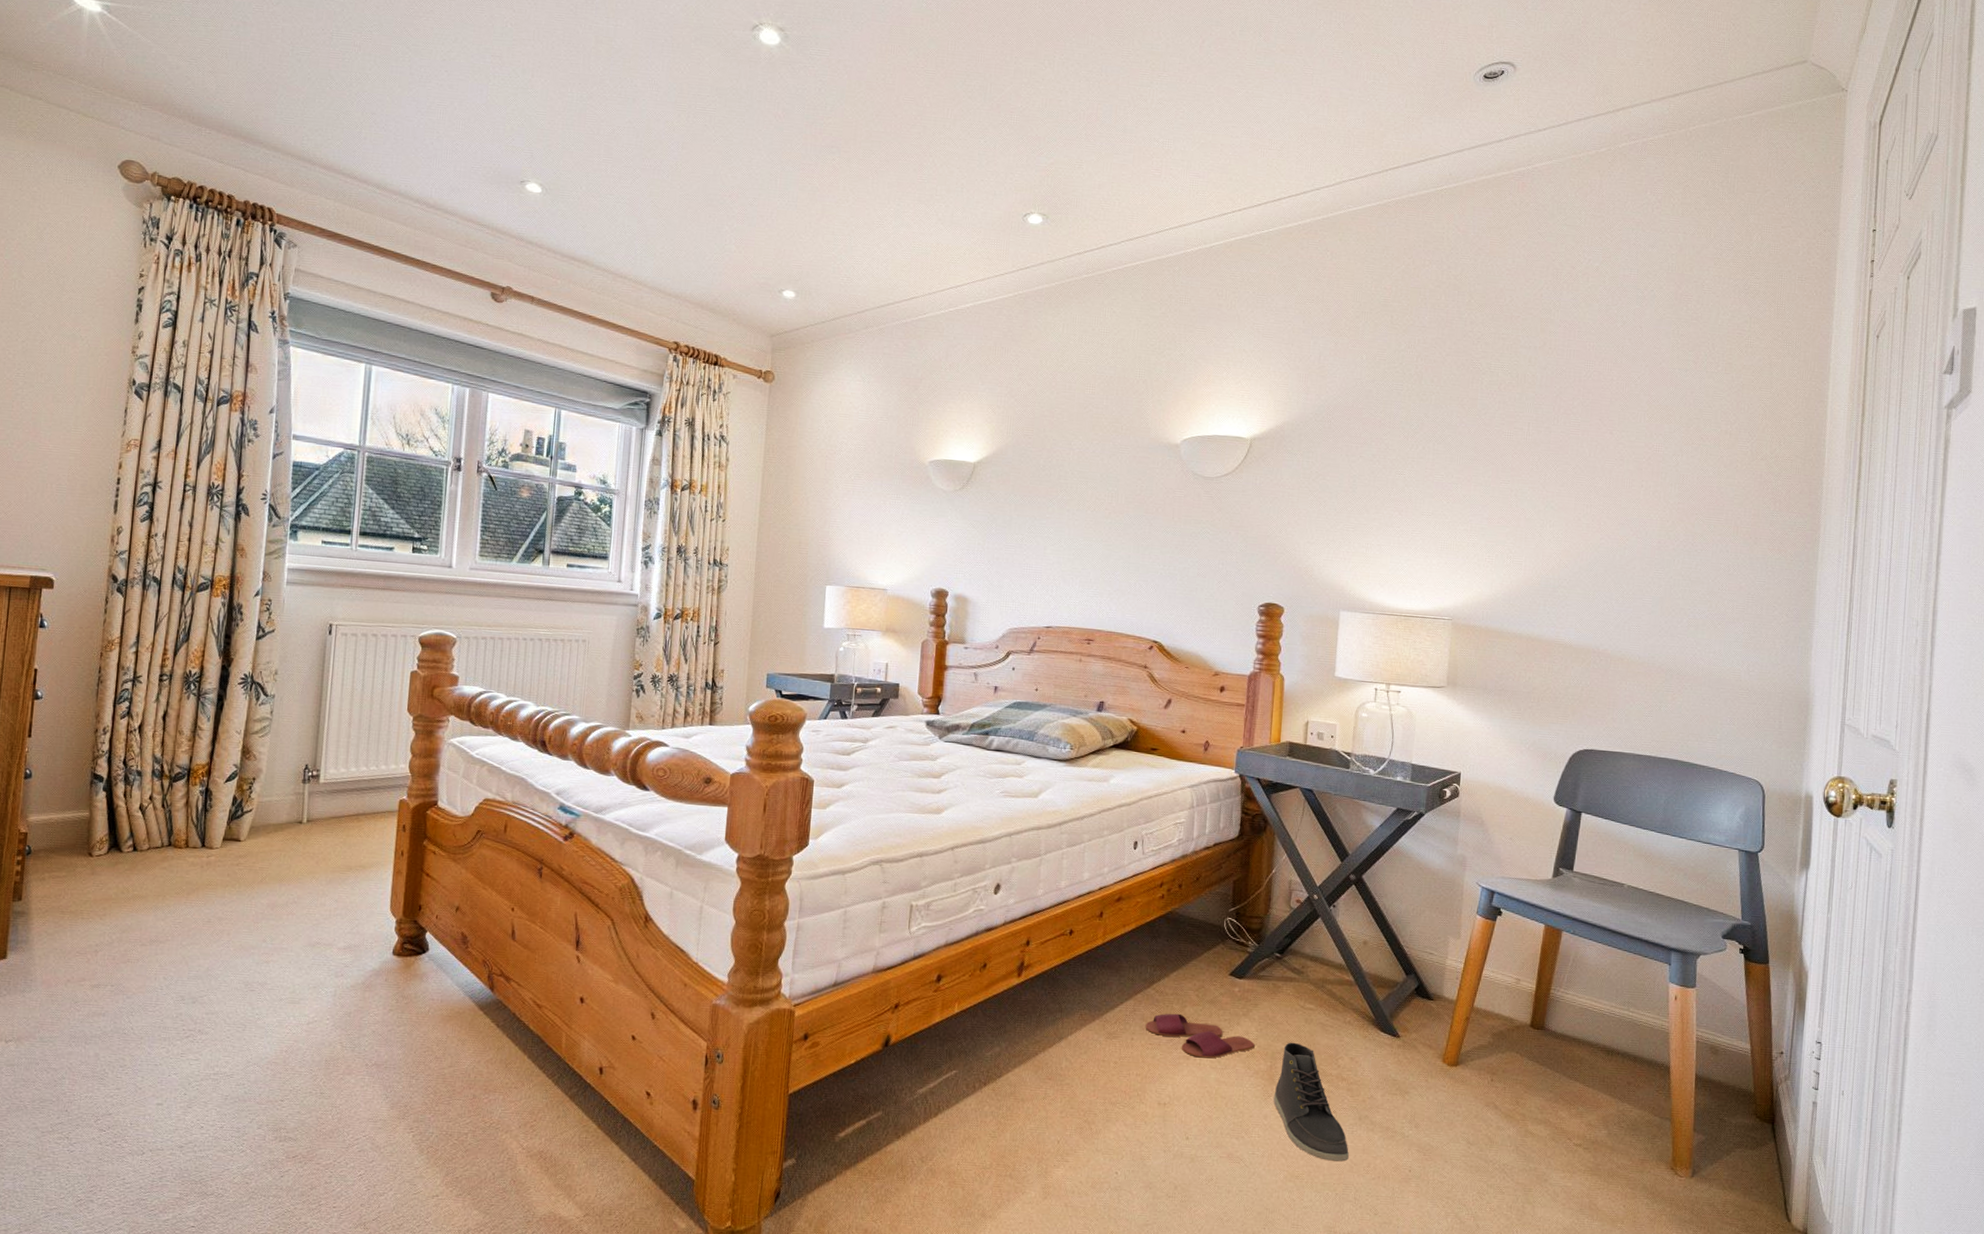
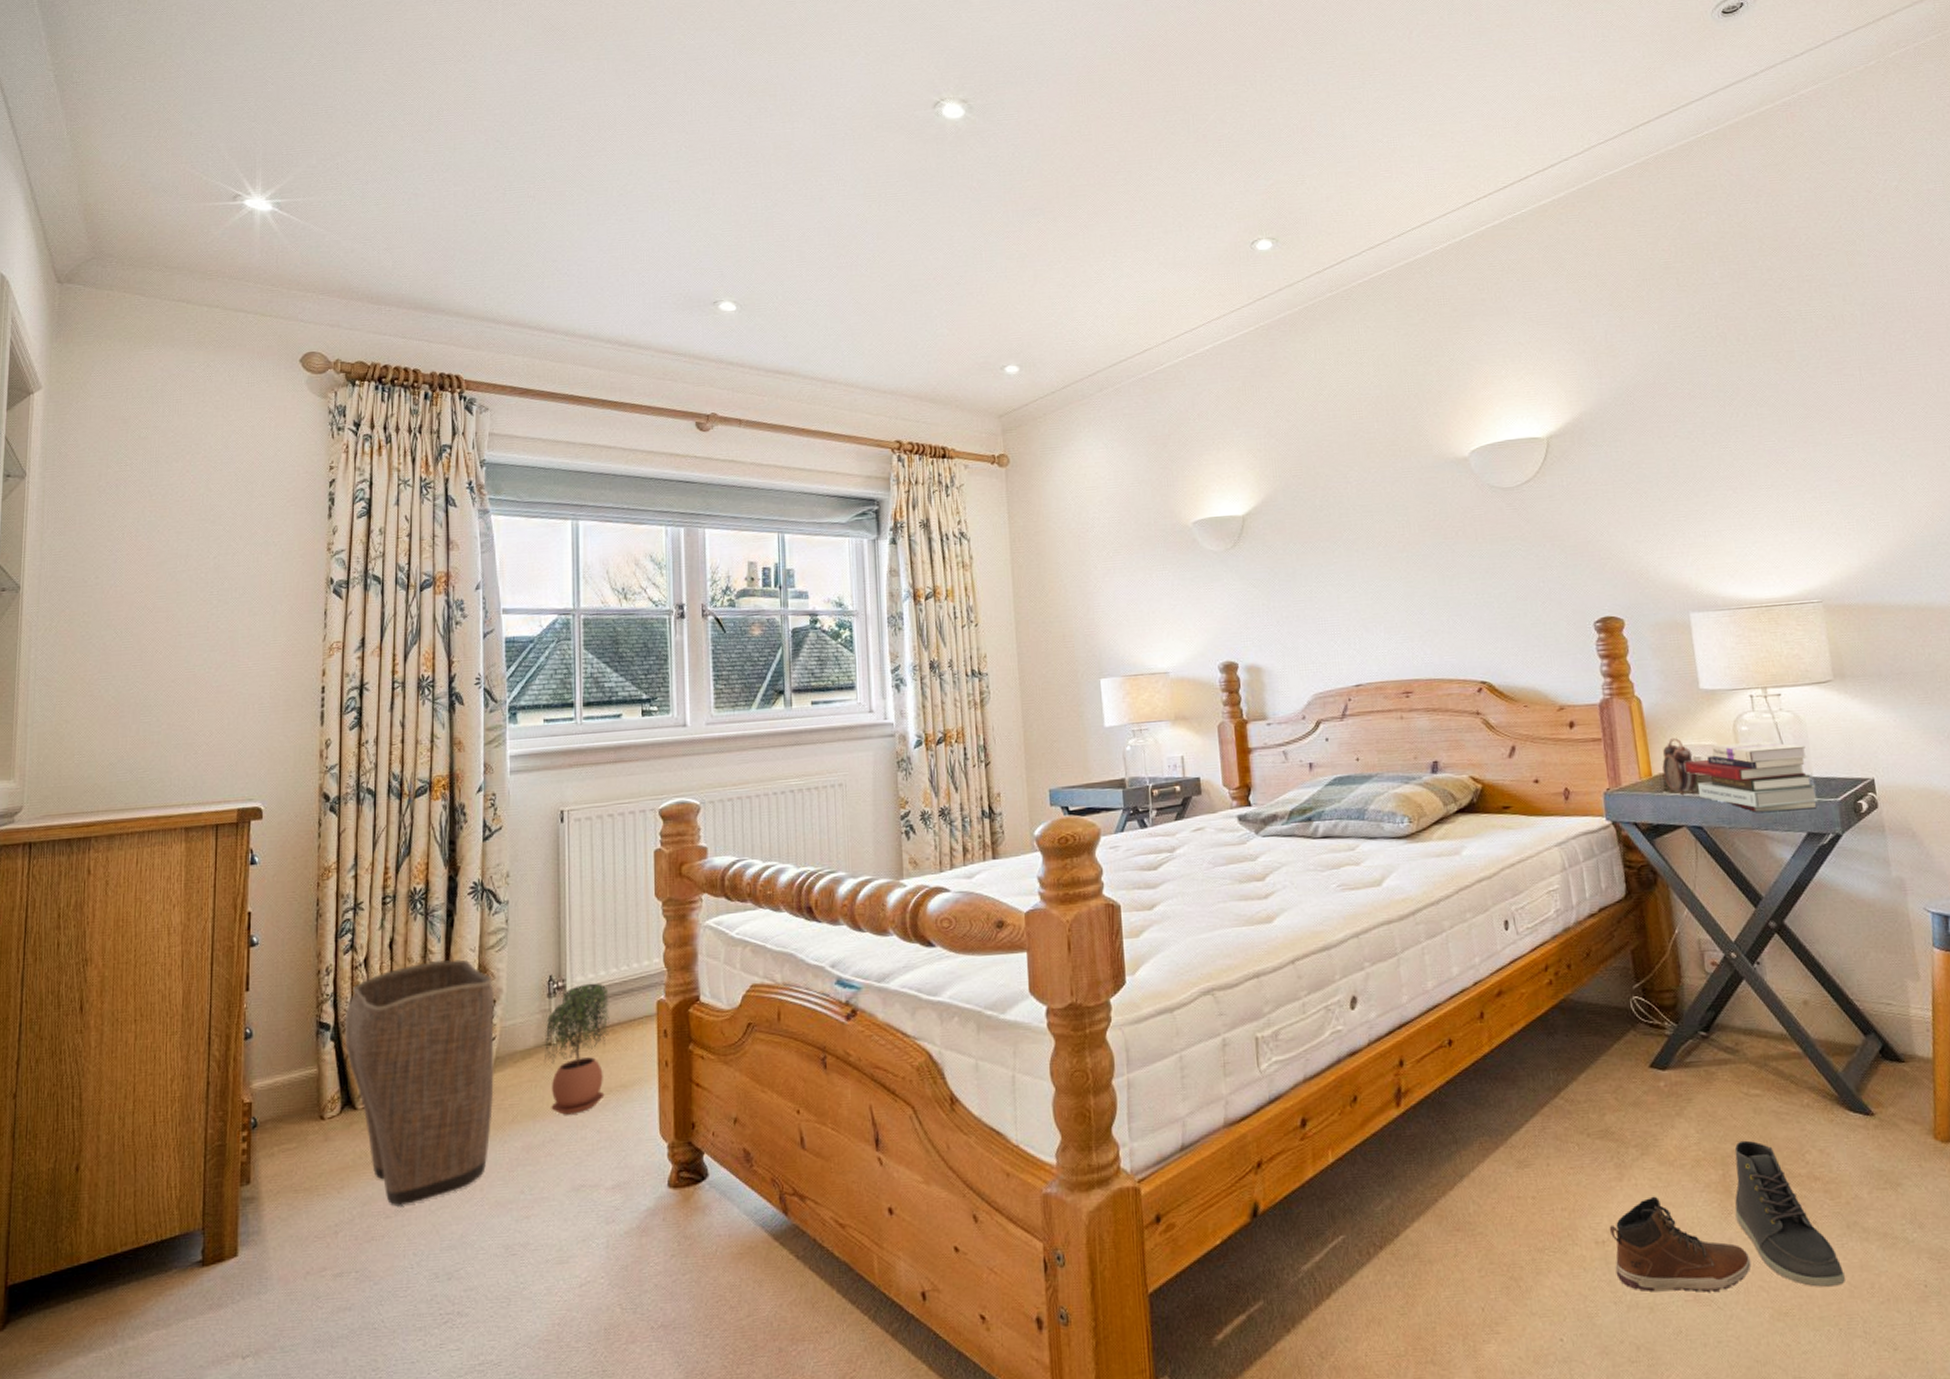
laundry basket: none [116,736,255,937] -> present [344,959,495,1205]
potted plant: none [295,776,358,884] -> present [545,983,611,1115]
slippers: present [1145,1013,1255,1059] -> none [1560,1124,1699,1177]
boot: none [1170,1074,1278,1153] -> present [1609,1196,1752,1292]
alarm clock: none [1290,714,1317,762] -> present [1662,738,1698,796]
books: none [1309,725,1412,789] -> present [1685,741,1818,812]

